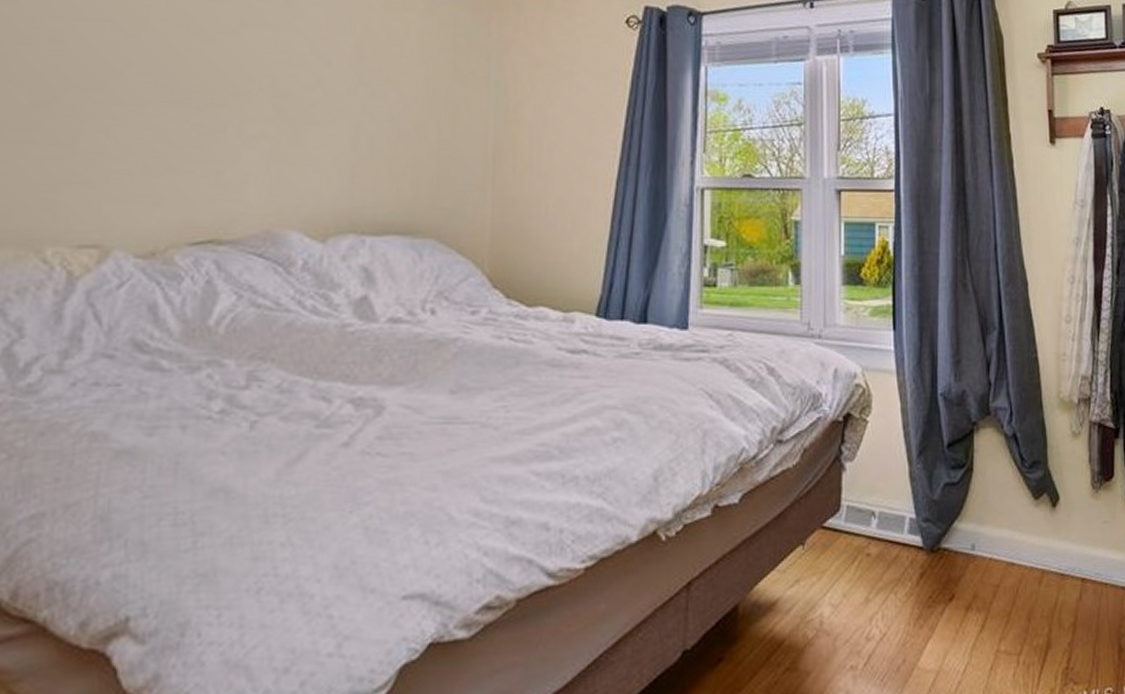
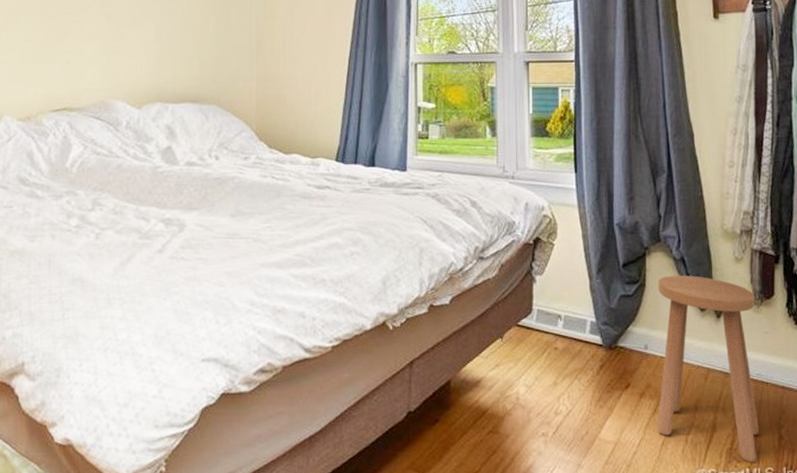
stool: none [985,455,1097,684] -> present [657,275,759,463]

